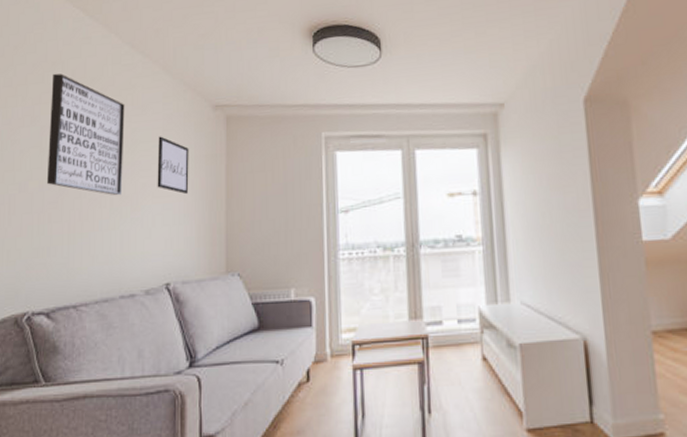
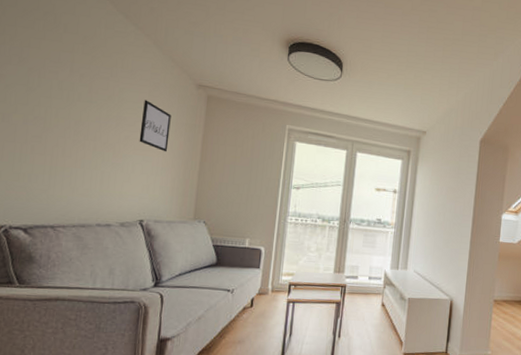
wall art: present [46,73,125,196] -> none [31,22,115,143]

